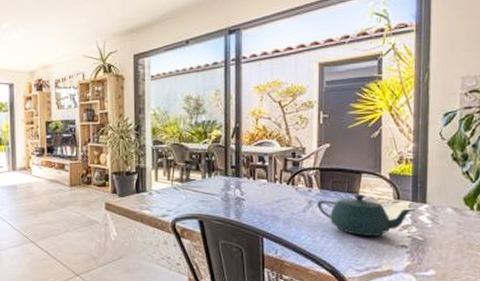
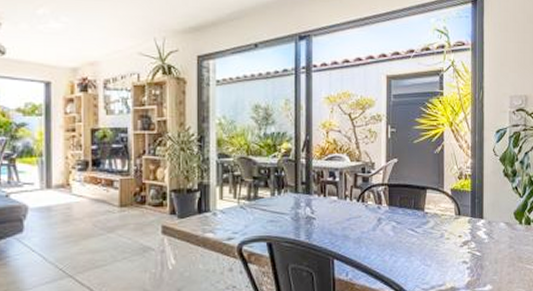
teapot: present [317,194,416,237] -> none [386,210,475,254]

